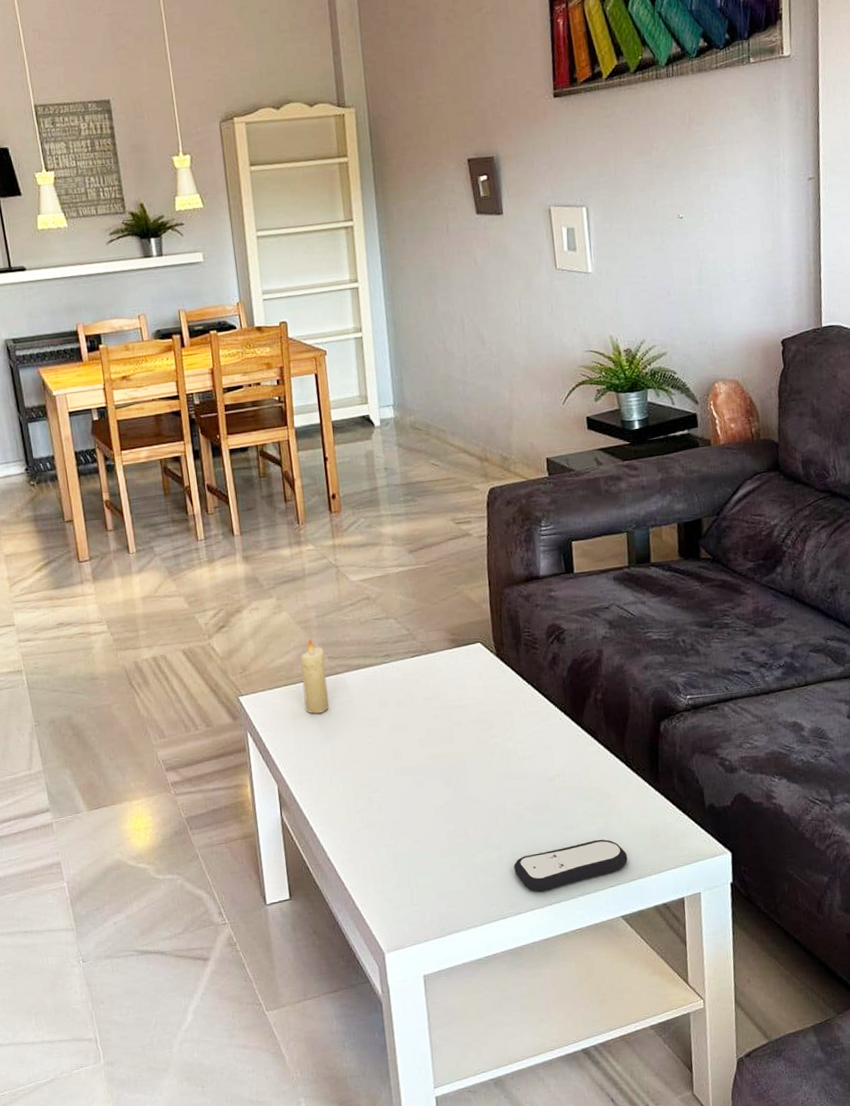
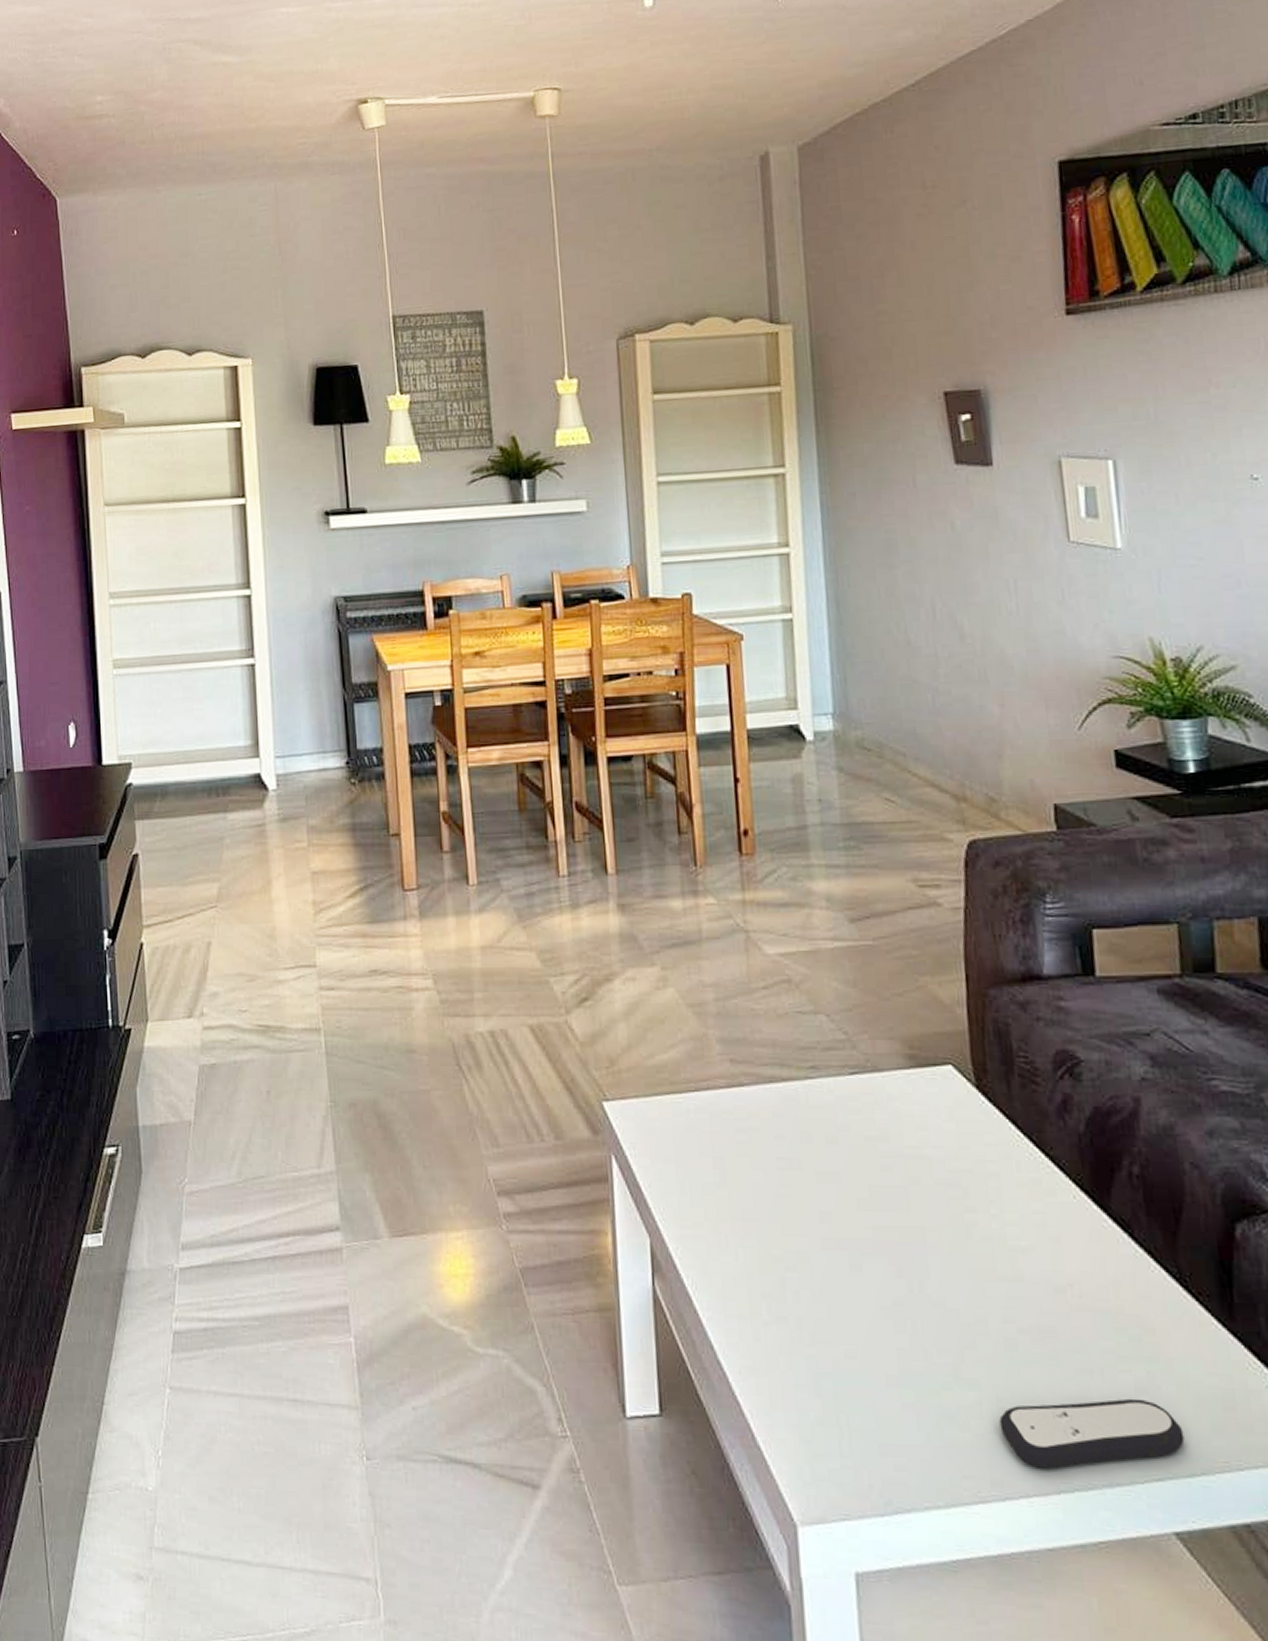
candle: present [299,639,330,714] -> none [689,1031,729,1140]

